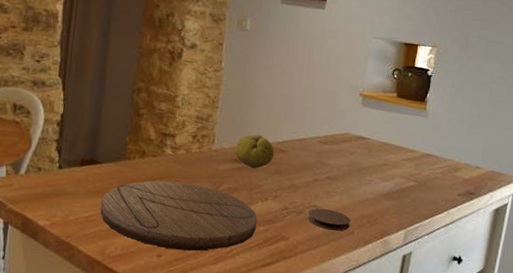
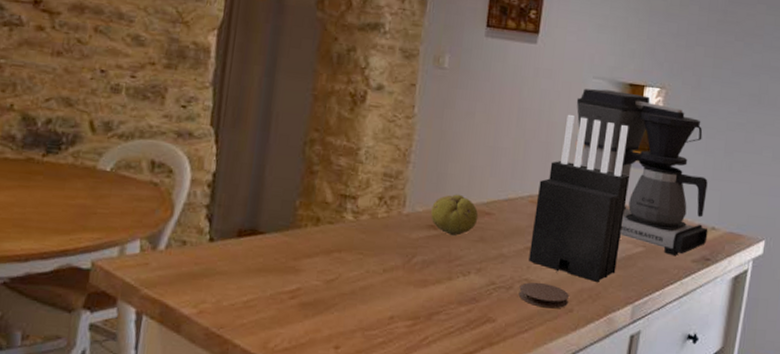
cutting board: present [100,180,257,251] -> none [262,253,458,340]
knife block: none [316,69,405,210] -> present [528,114,630,282]
coffee maker: none [358,47,473,190] -> present [576,88,708,256]

